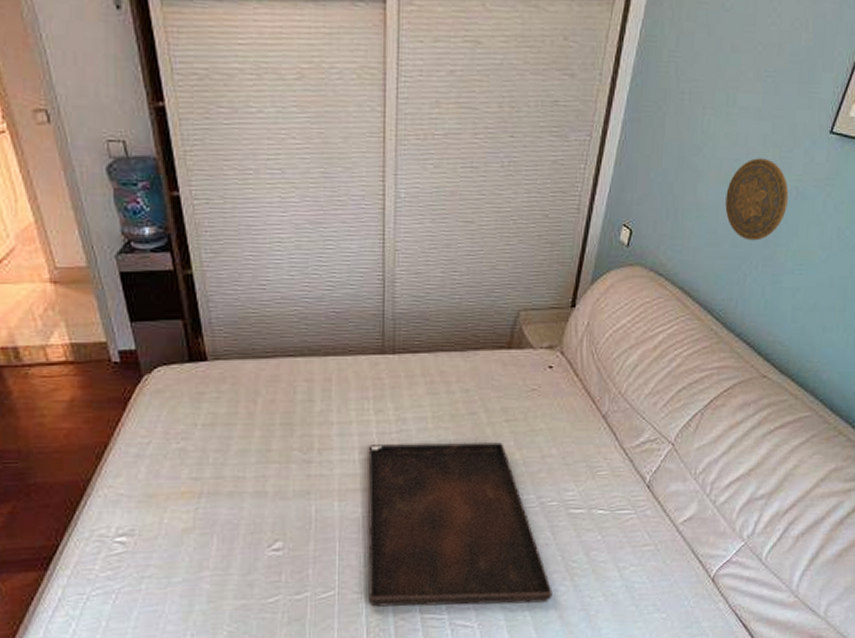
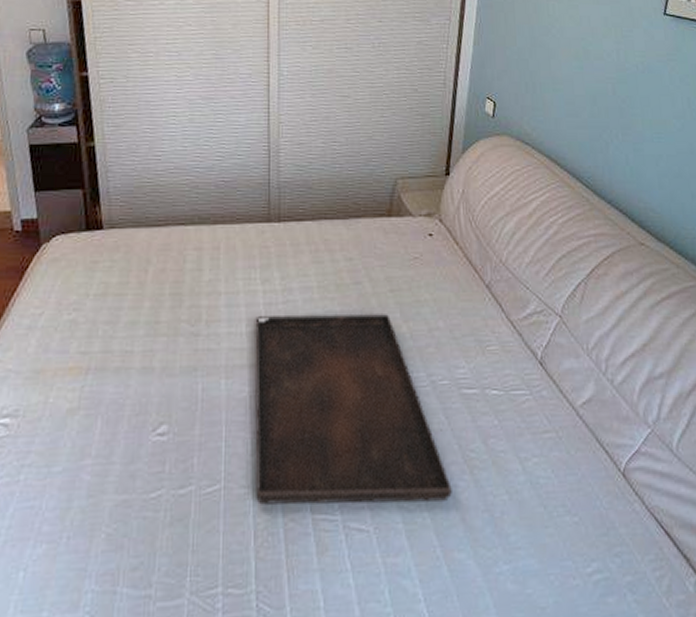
decorative plate: present [725,158,789,241] -> none [578,37,637,111]

